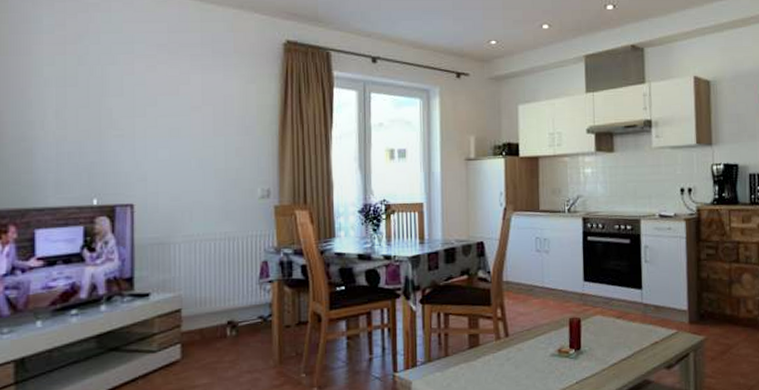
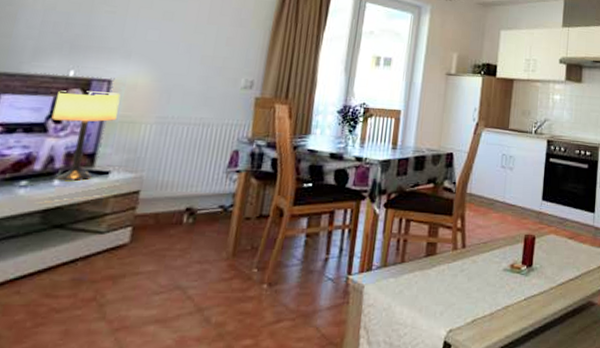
table lamp: none [85,216,147,307] -> present [51,90,121,182]

